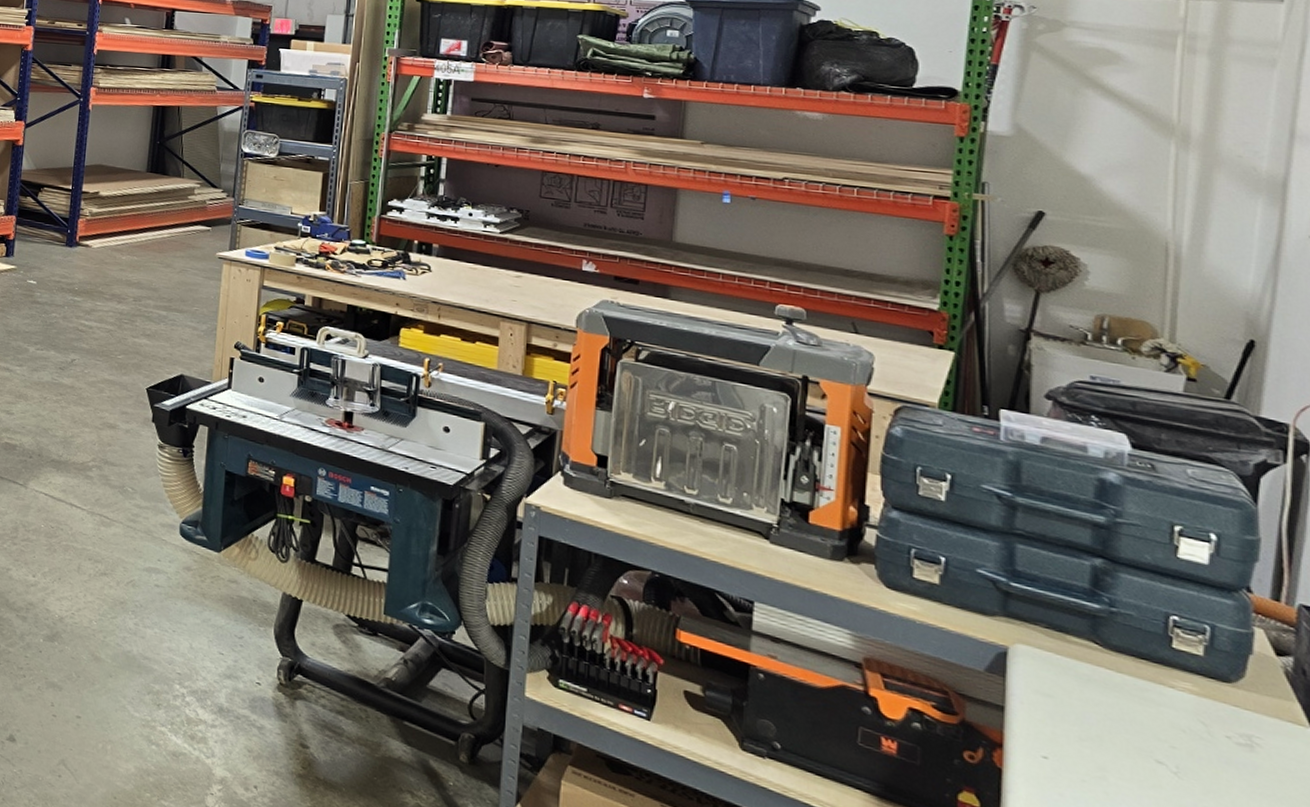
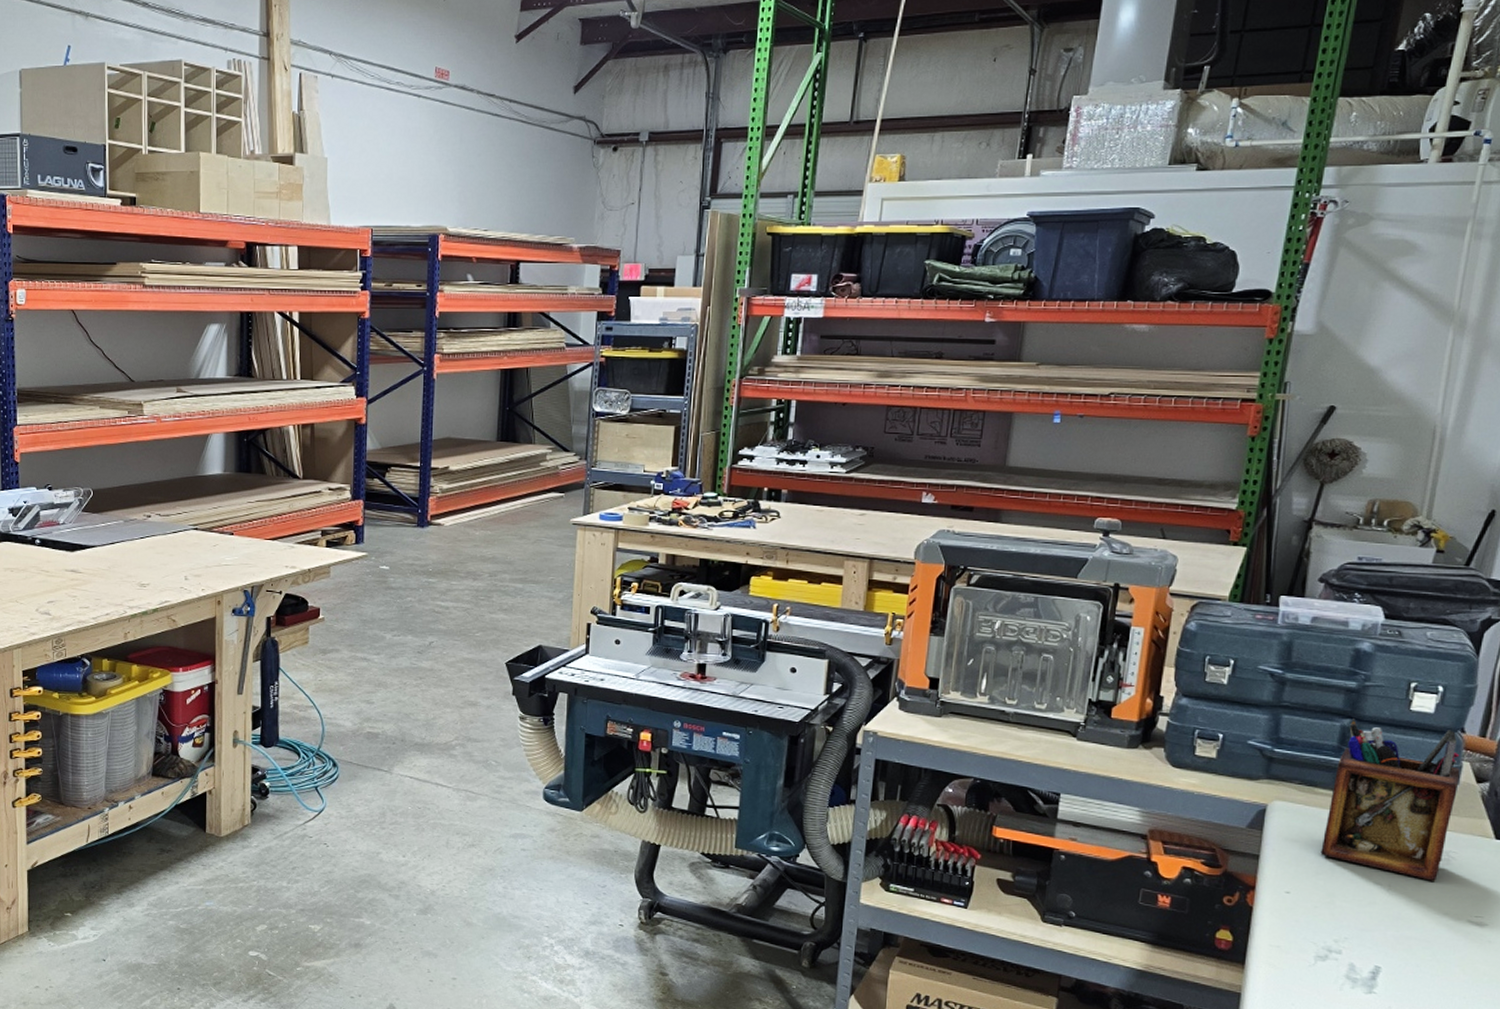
desk organizer: none [1082,559,1253,771] -> present [1320,719,1460,881]

